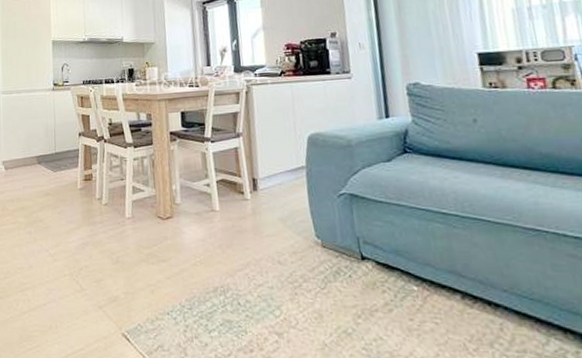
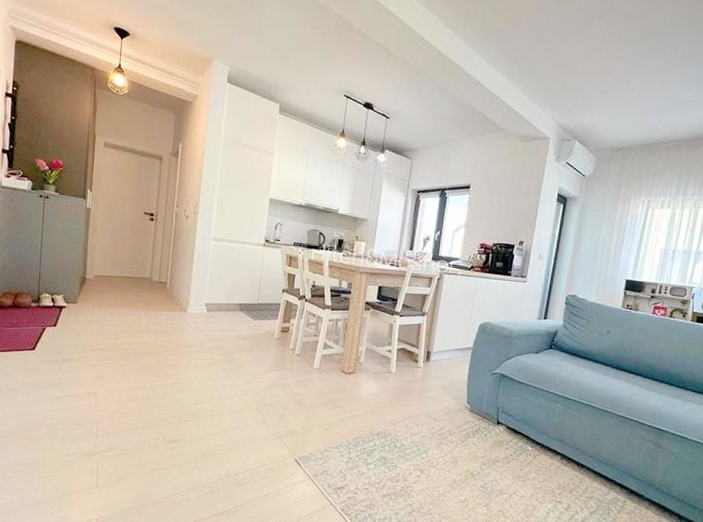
kettle: none [94,62,115,86] -> present [306,228,326,250]

